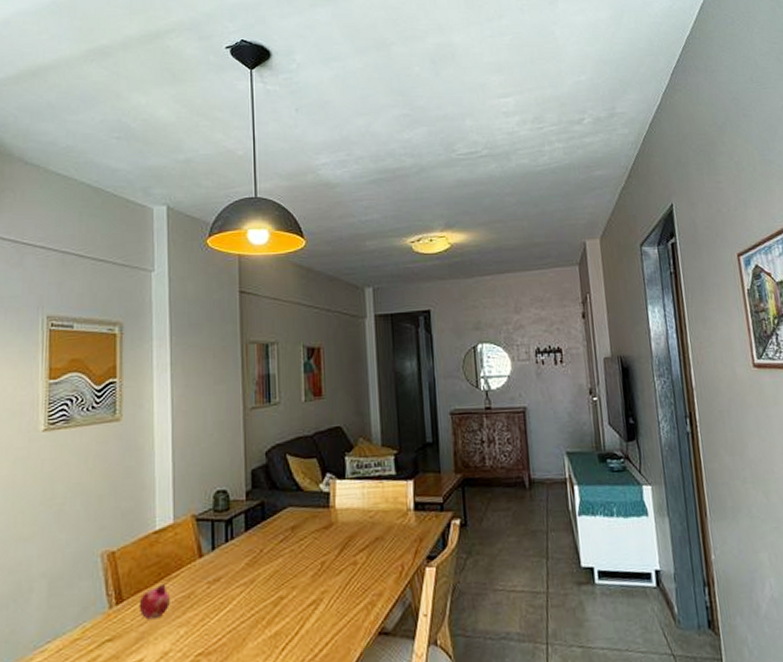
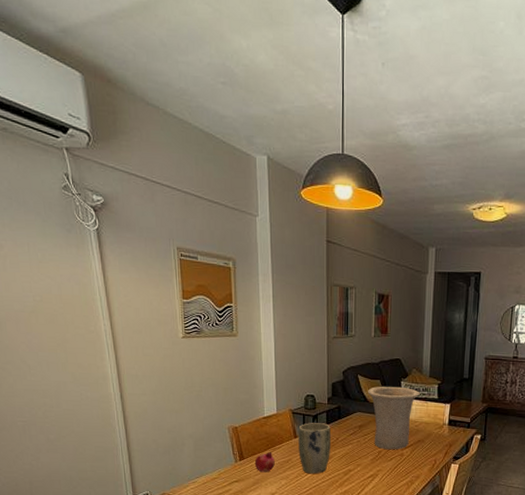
plant pot: none [205,529,253,613] -> present [298,423,332,475]
vase: none [301,464,372,558] -> present [368,386,420,450]

